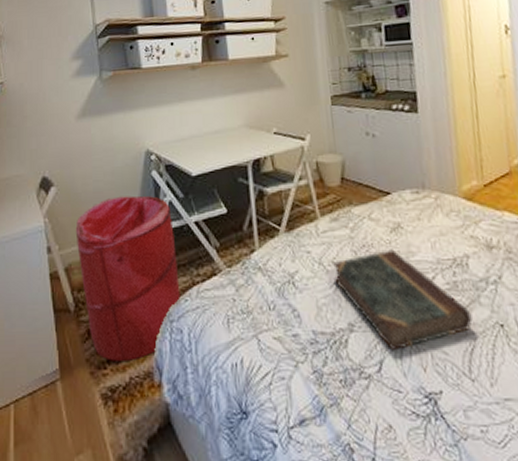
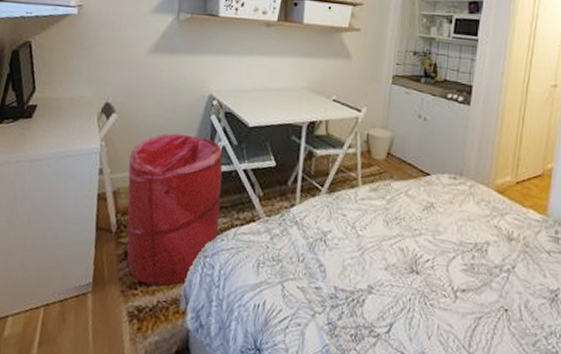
book: present [331,249,473,352] -> none [362,224,481,317]

